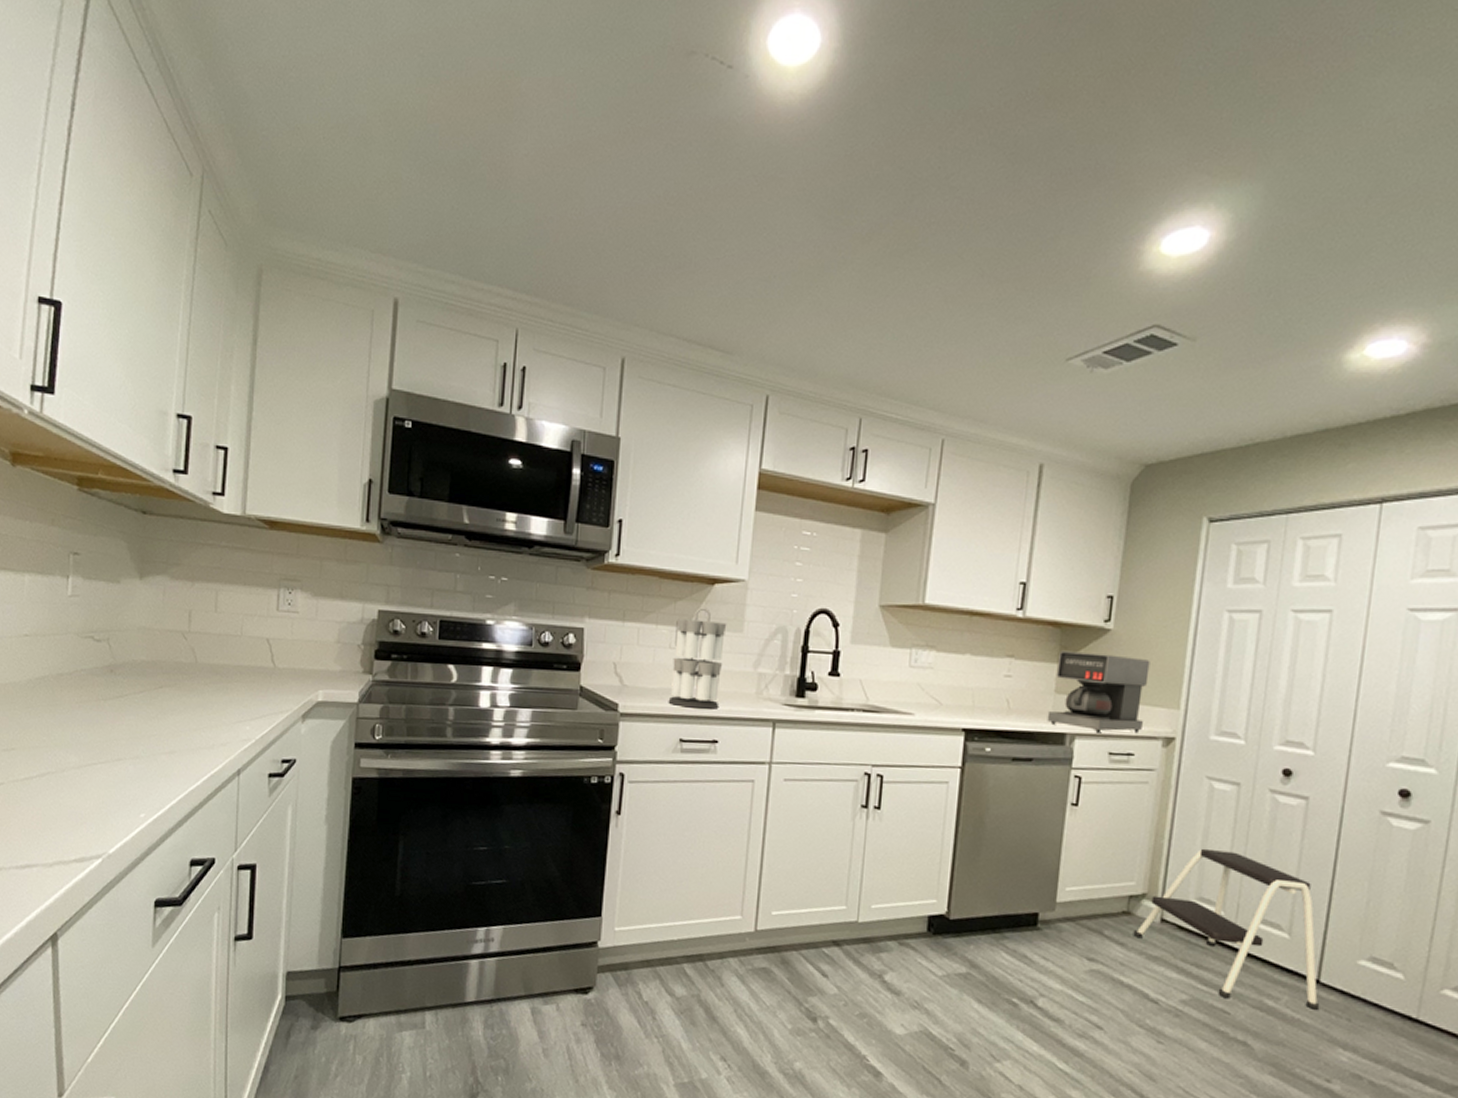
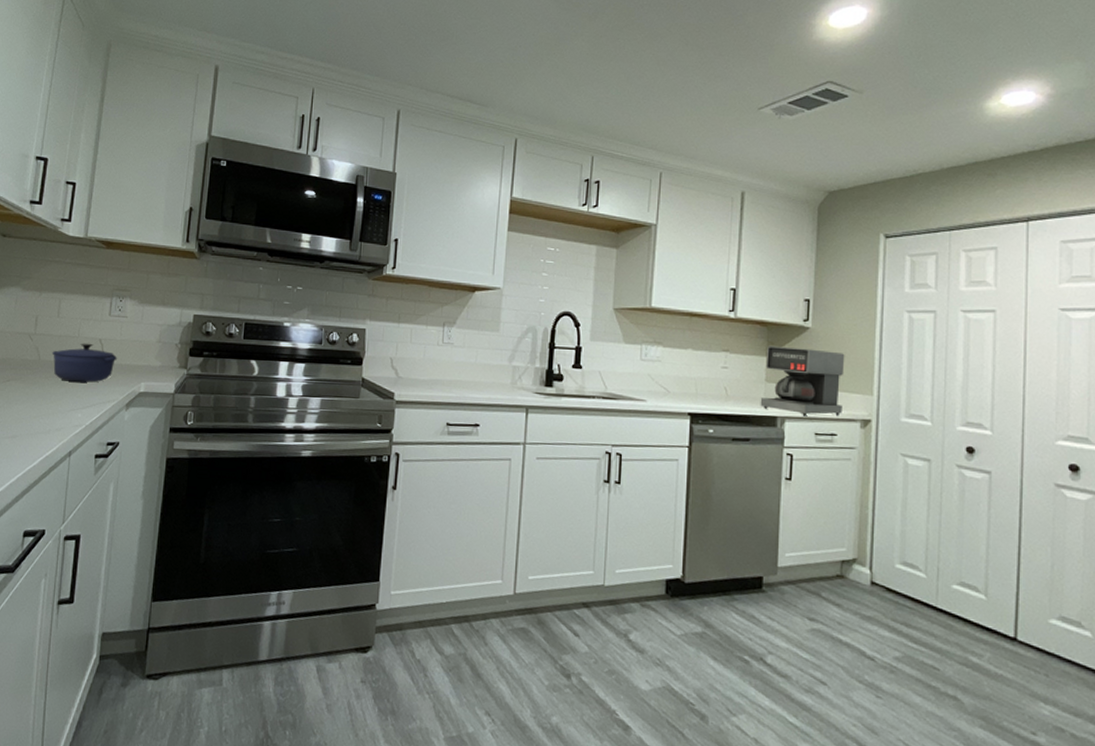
cooking pot: none [211,643,290,690] -> present [52,343,118,383]
spice rack: present [668,607,727,709] -> none [436,311,486,397]
step stool: present [1133,848,1320,1010] -> none [847,517,1020,666]

